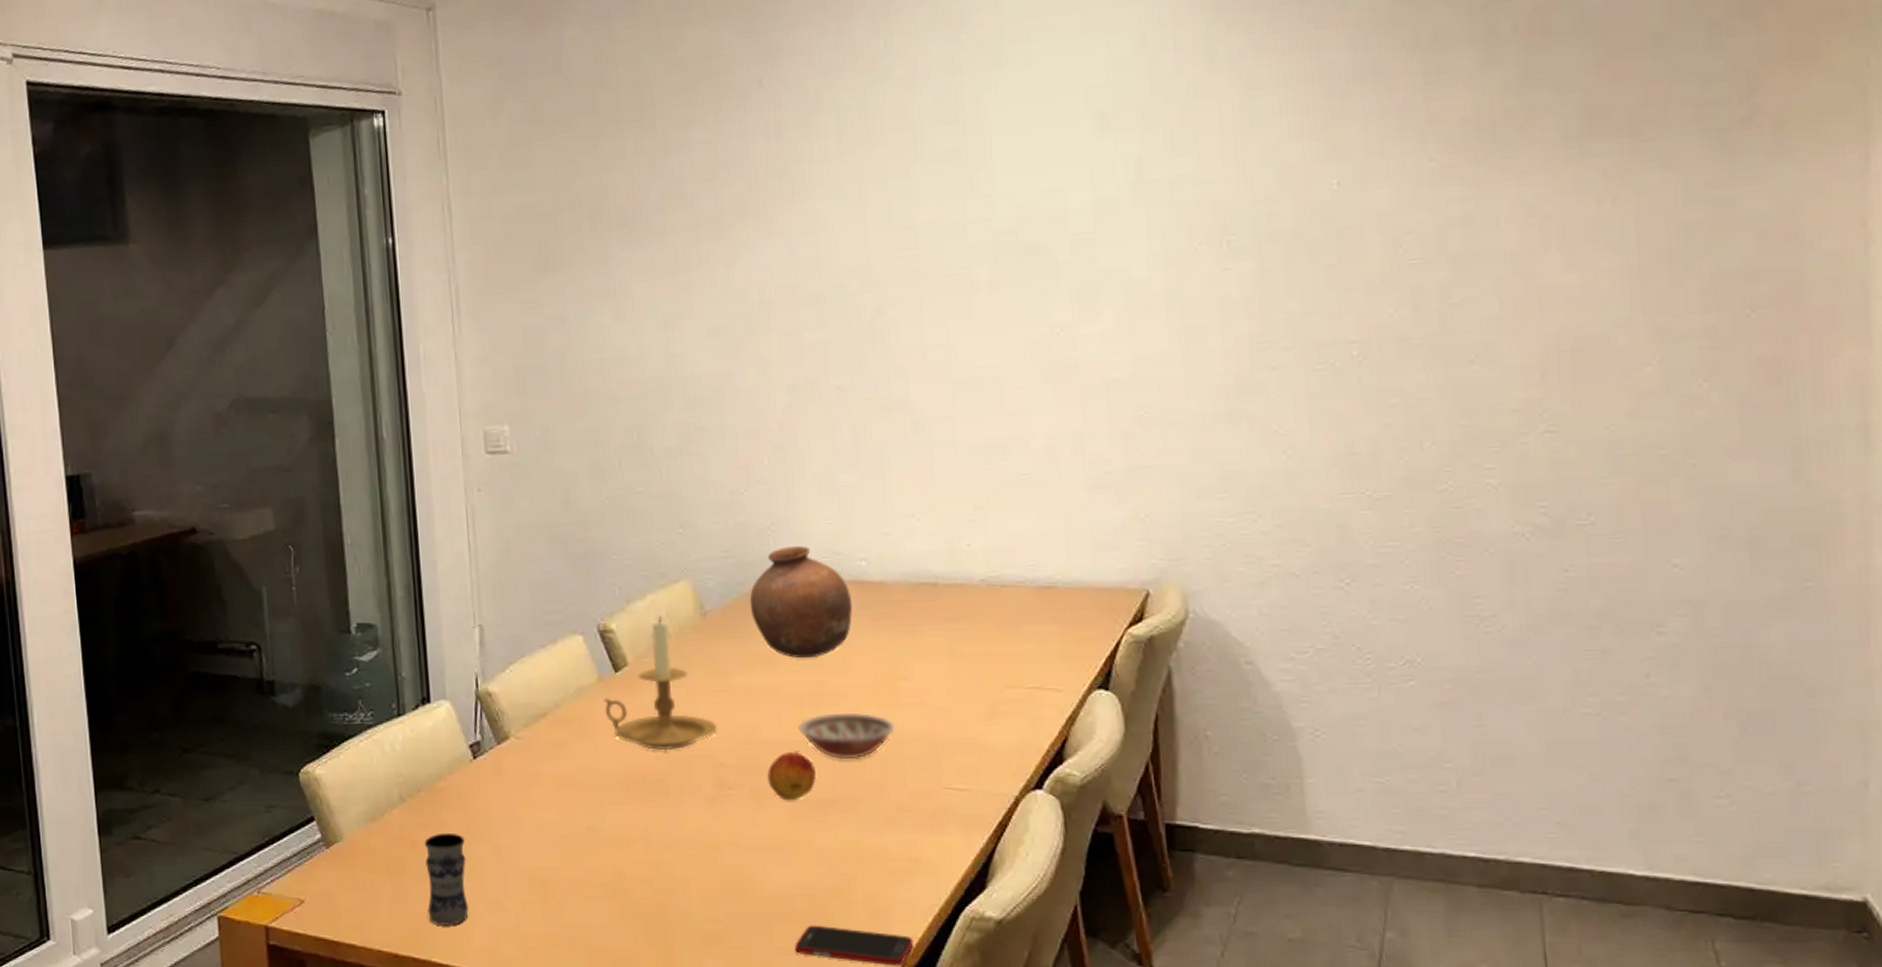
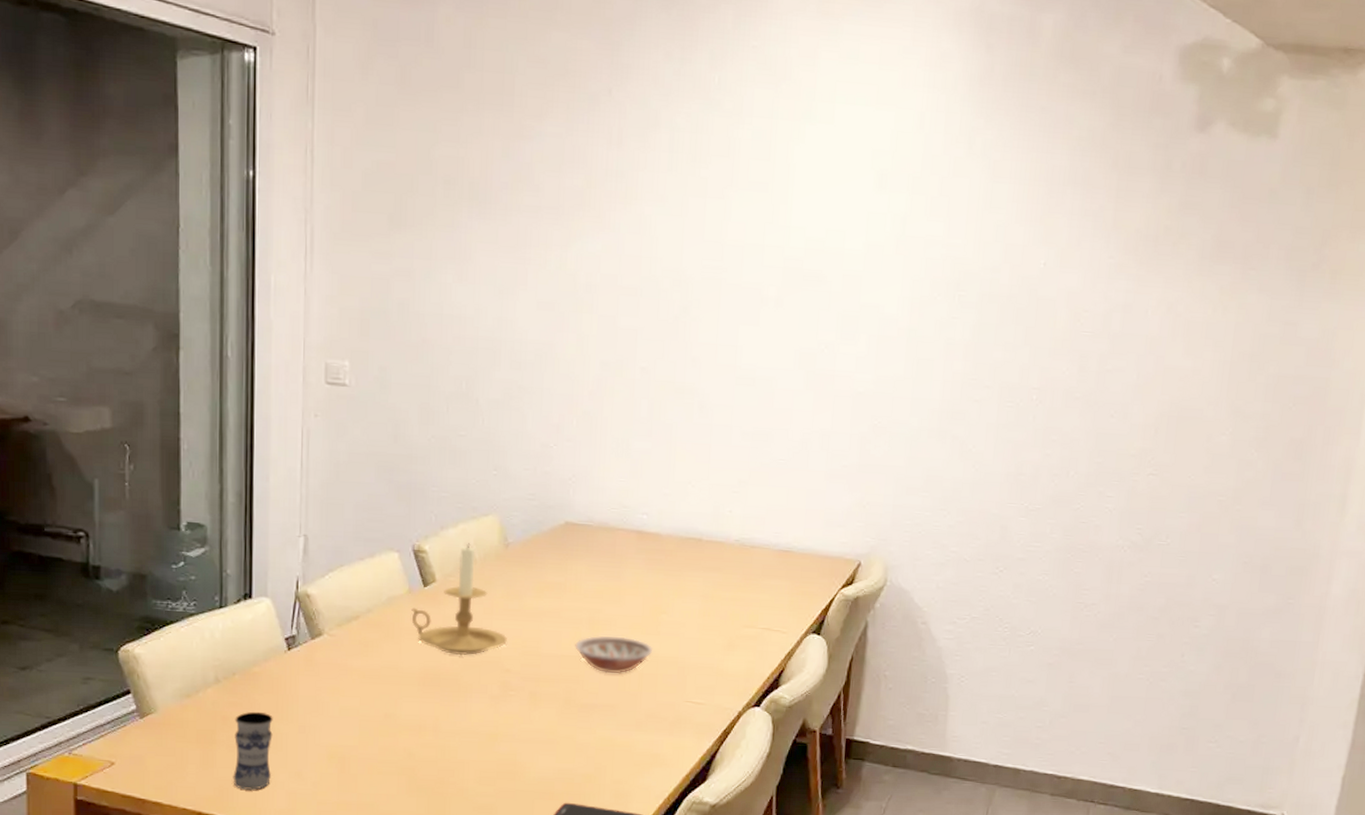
pottery: present [750,545,853,659] -> none [547,496,632,590]
fruit: present [767,752,816,801] -> none [544,664,584,704]

